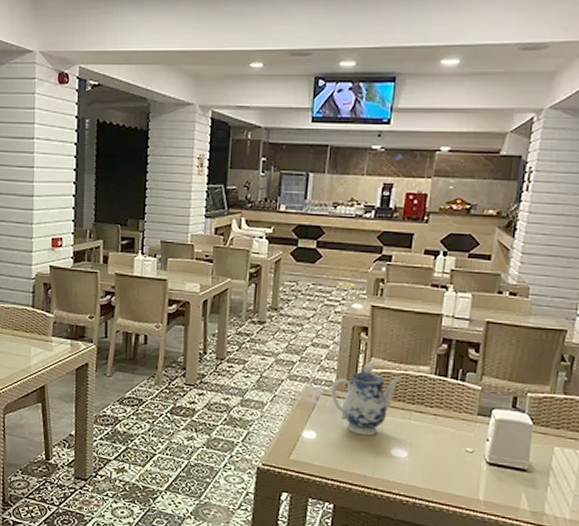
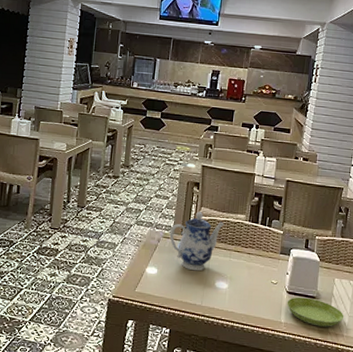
saucer: none [486,469,567,508] -> present [287,297,344,327]

